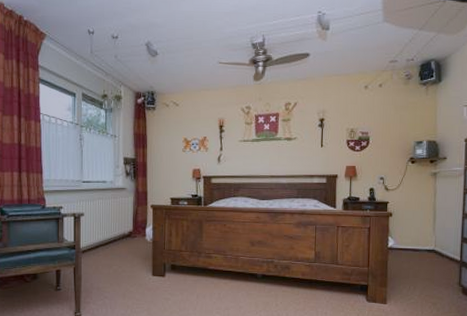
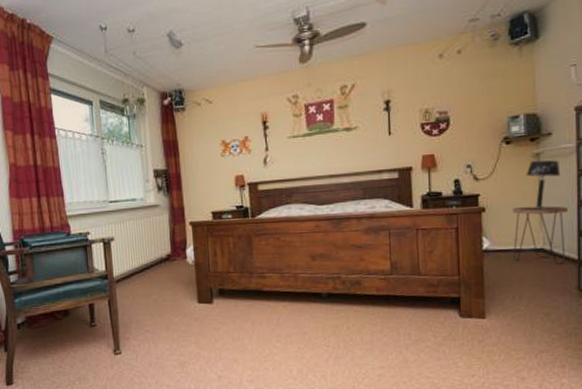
side table: none [411,214,455,264] -> present [513,206,568,265]
table lamp: none [425,178,451,218] -> present [526,160,561,209]

